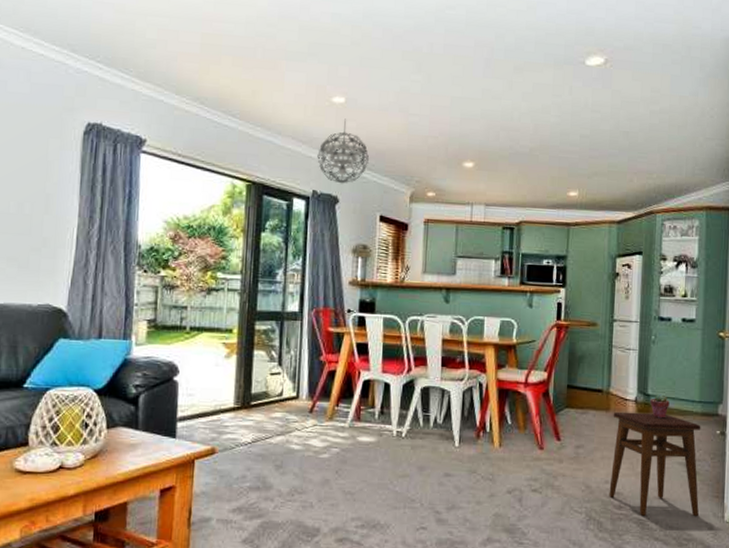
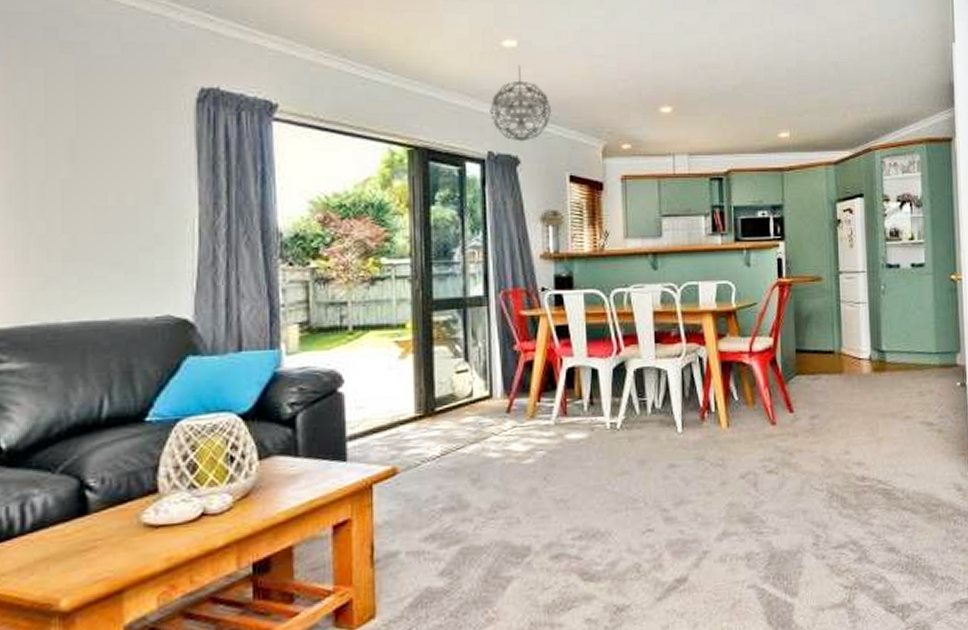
stool: present [609,412,701,516] -> none [847,371,946,485]
potted succulent: present [650,394,670,419] -> none [885,349,906,376]

